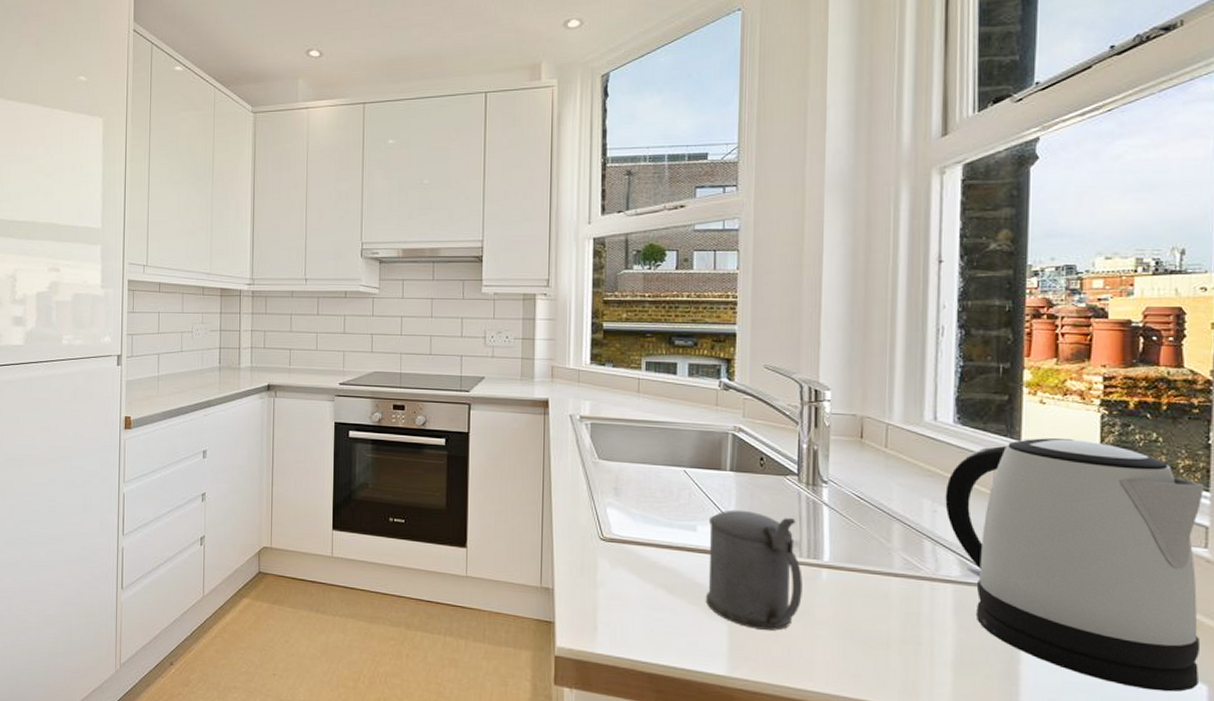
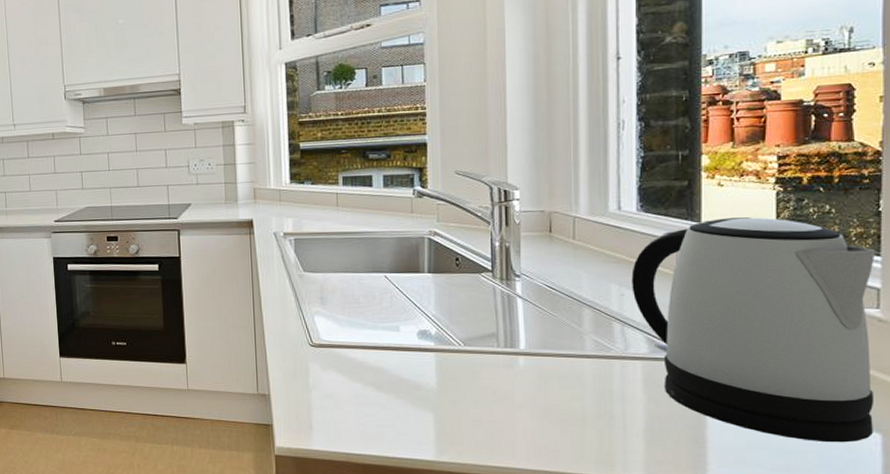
beer stein: present [705,509,803,631] -> none [410,308,501,416]

